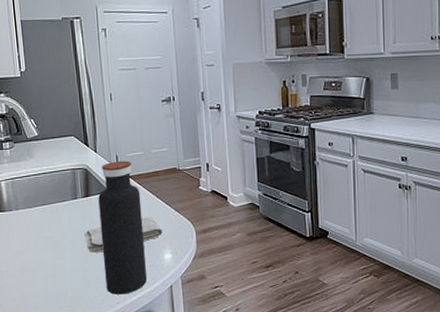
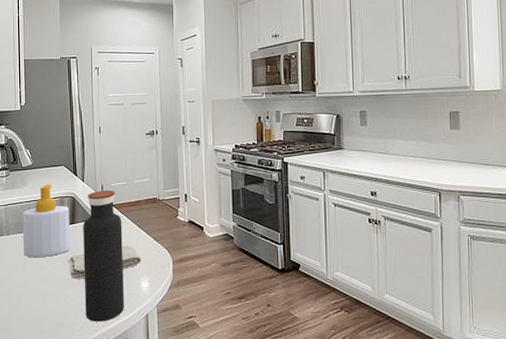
soap bottle: none [31,155,86,233] -> present [22,184,70,258]

